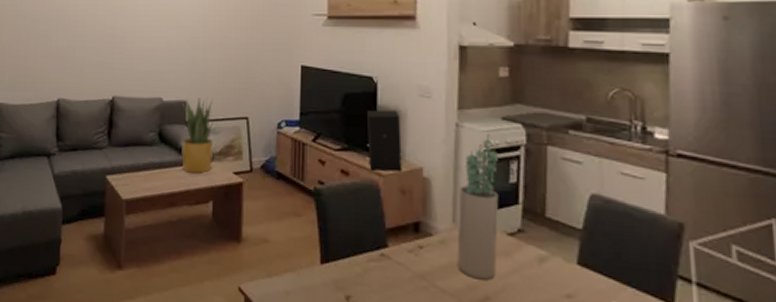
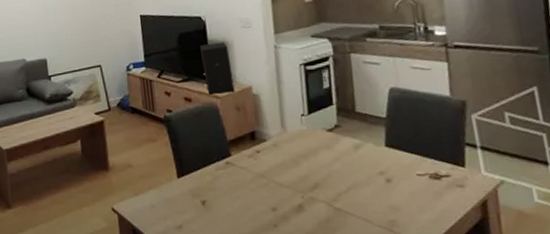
planter: present [181,97,215,174] -> none [44,53,76,119]
vase: present [457,134,499,280] -> none [283,51,322,171]

